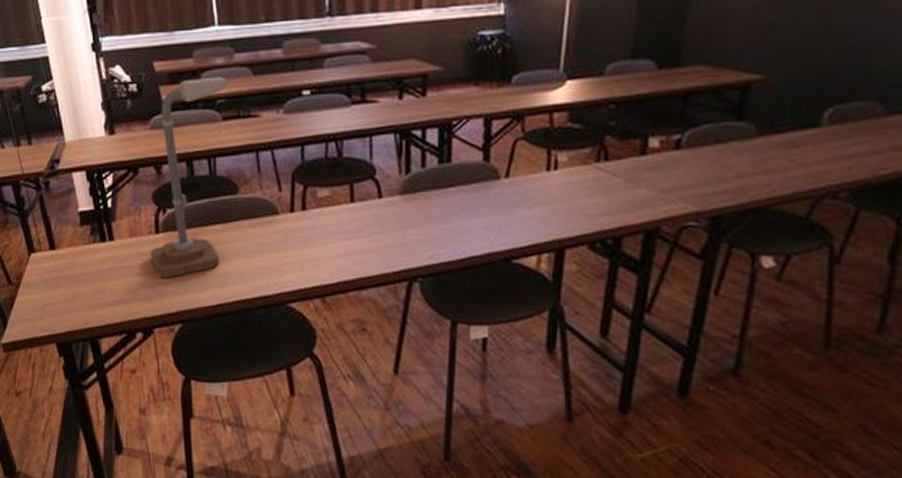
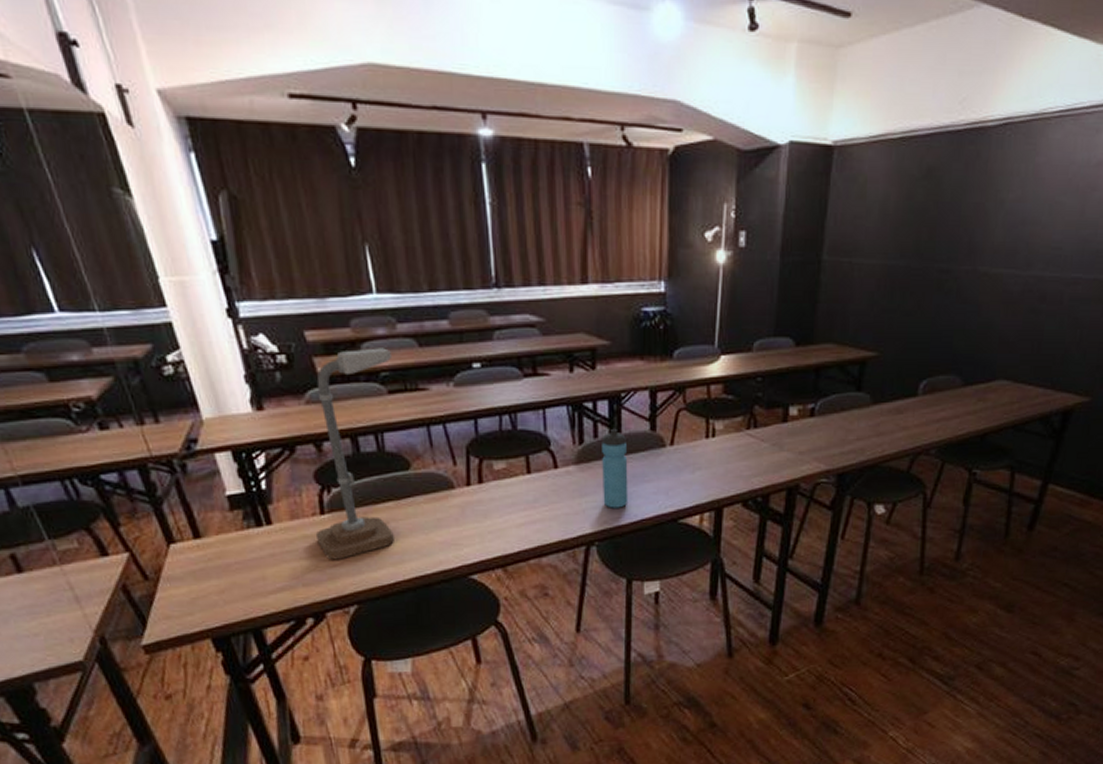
water bottle: none [428,157,457,243] -> present [602,428,629,508]

